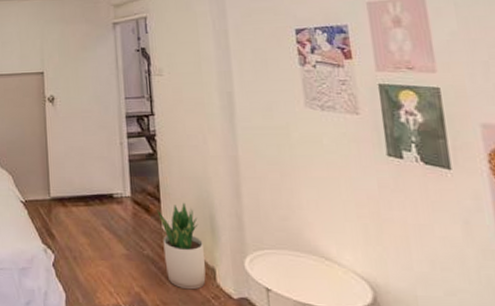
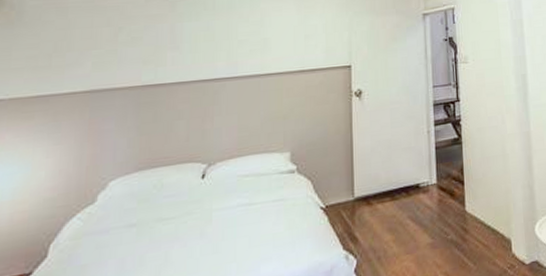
planter: present [156,202,206,290] -> none [460,181,503,266]

